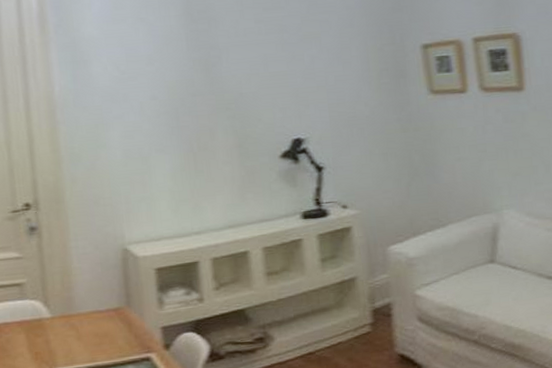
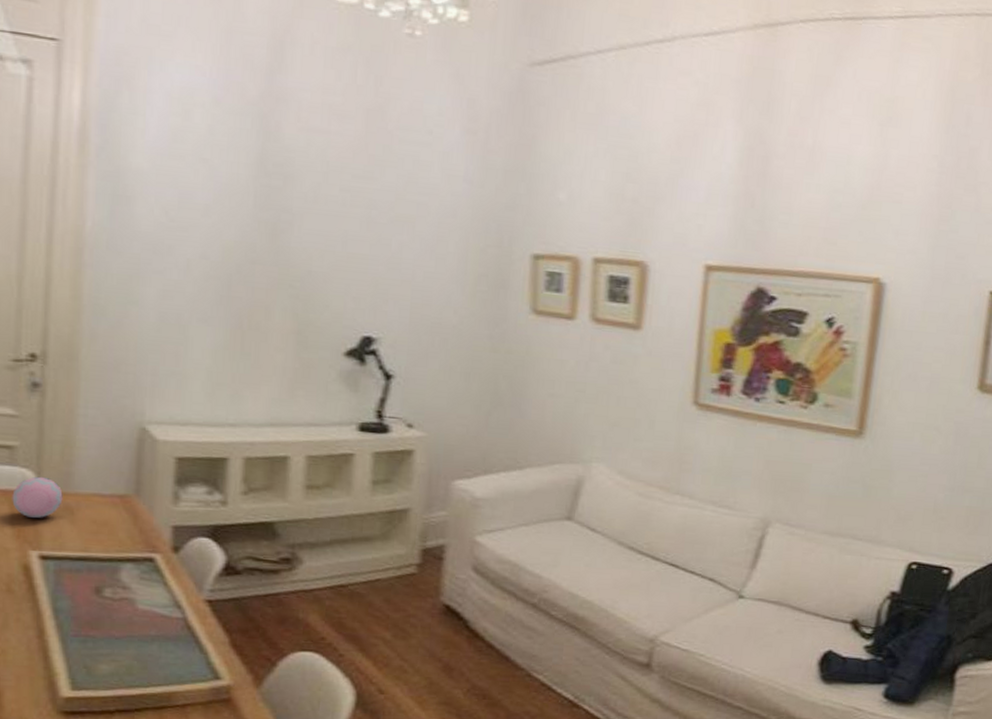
decorative egg: none [26,304,68,342] -> present [12,476,63,519]

